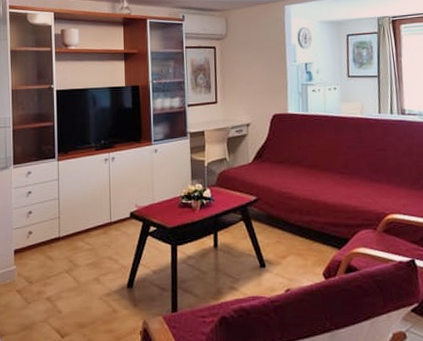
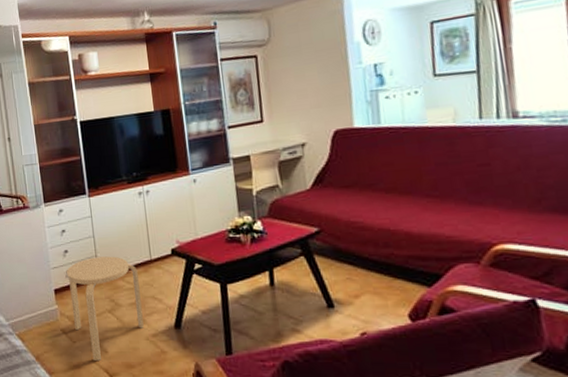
stool: none [28,218,98,321] -> present [66,256,144,361]

